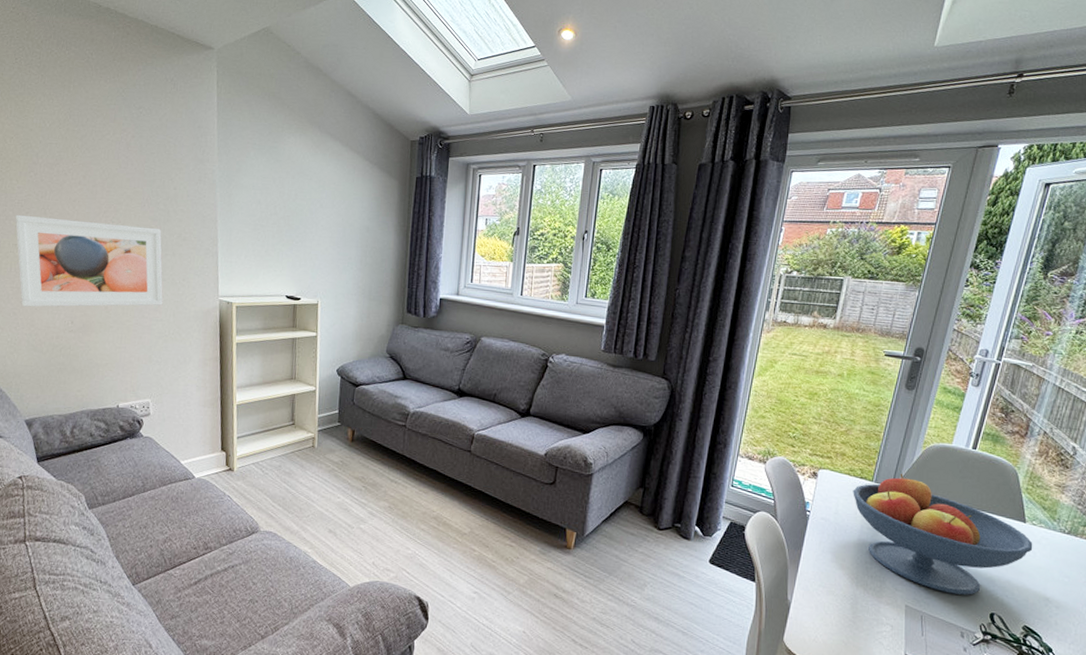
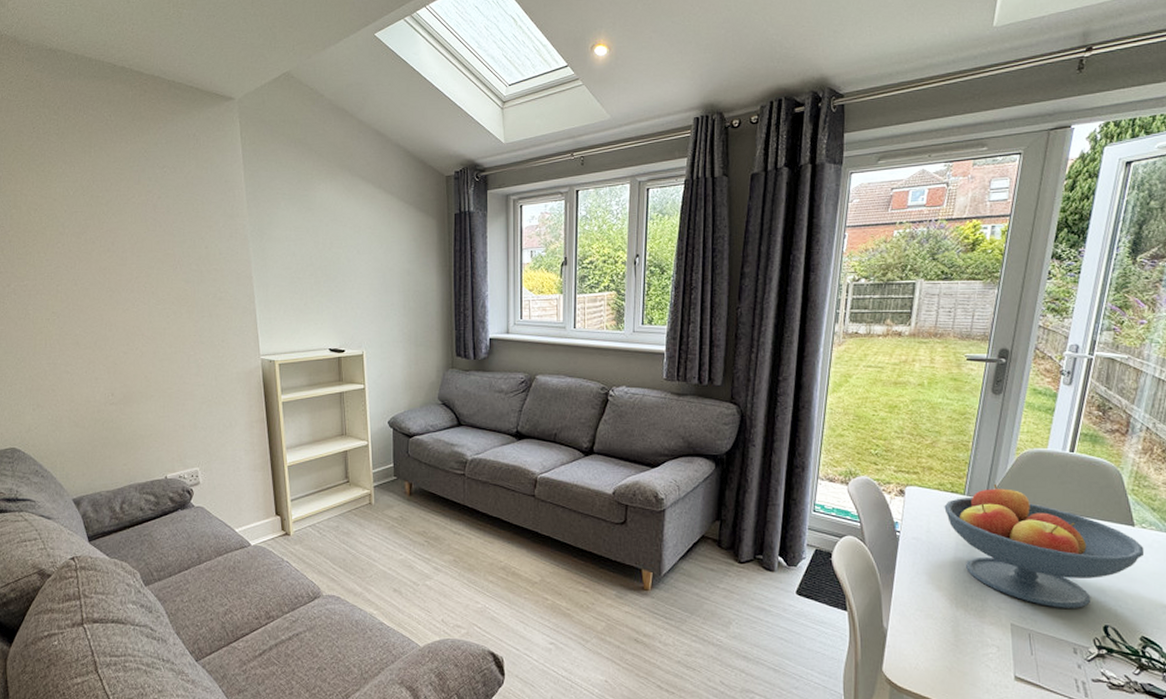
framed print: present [15,214,163,307] -> none [46,288,204,382]

